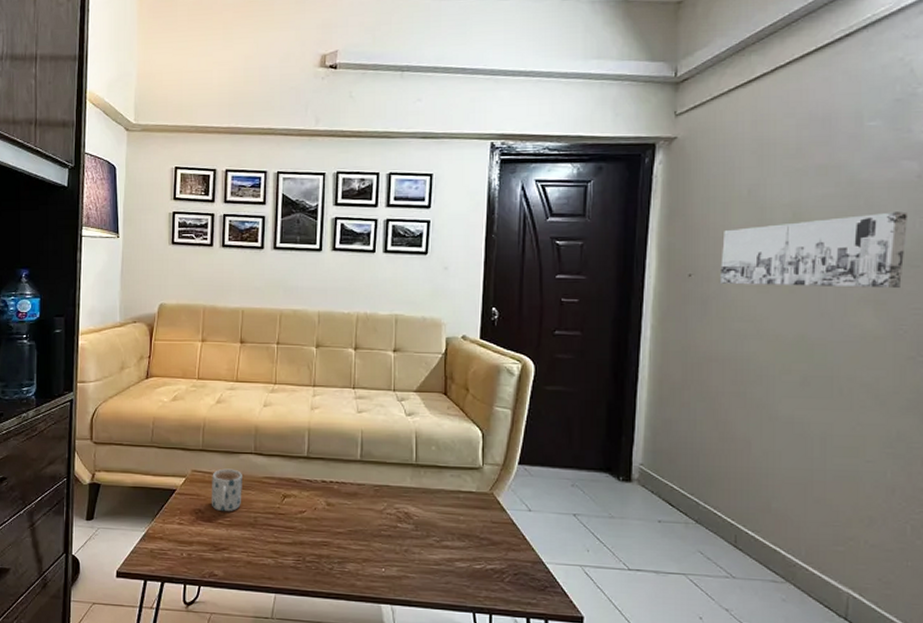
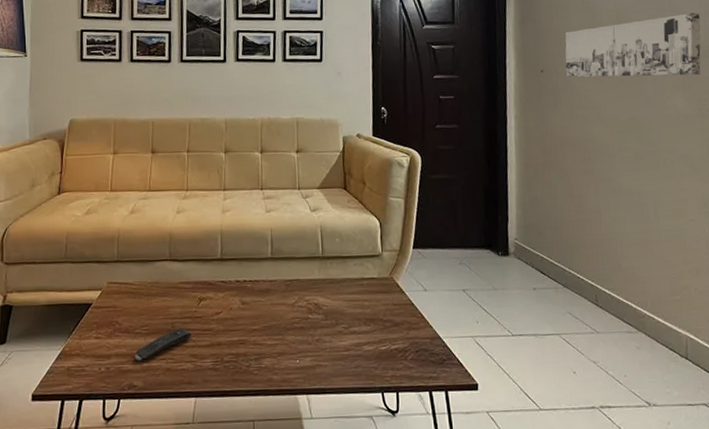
mug: present [211,468,242,512] -> none [127,277,159,321]
remote control: none [216,523,274,552] -> present [134,328,192,362]

